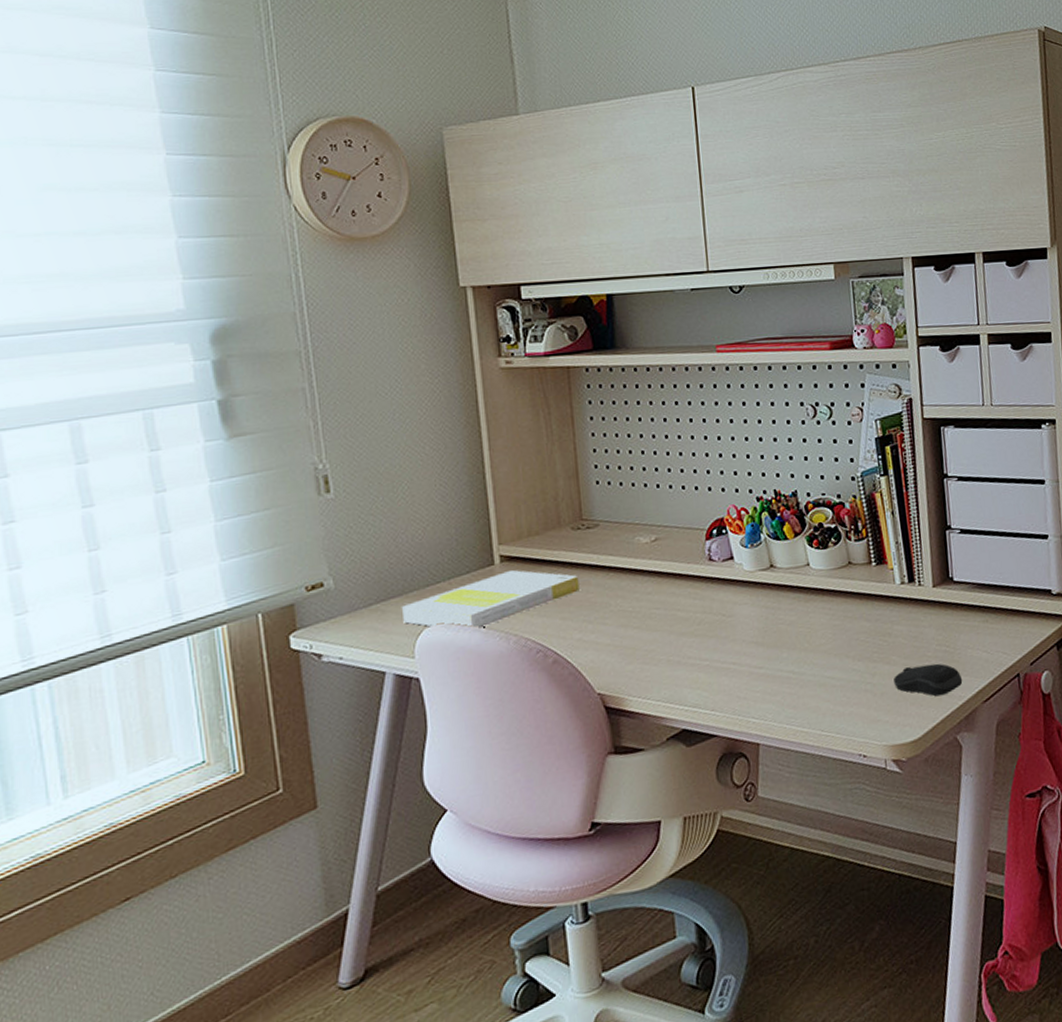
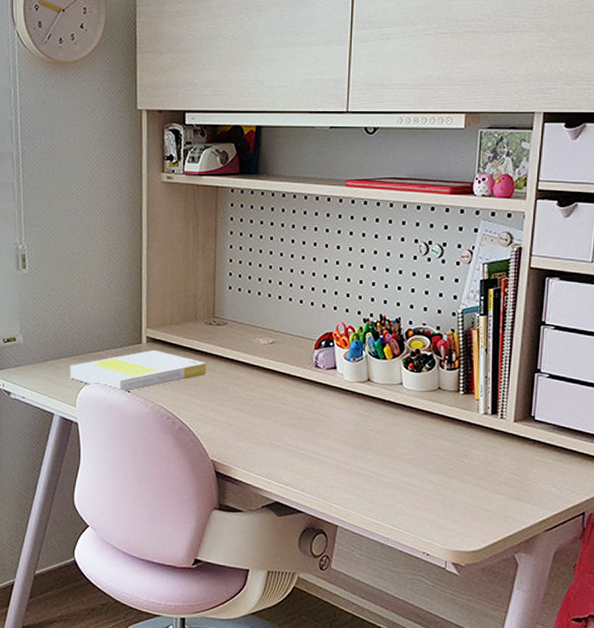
computer mouse: present [894,663,963,697] -> none [464,488,529,518]

